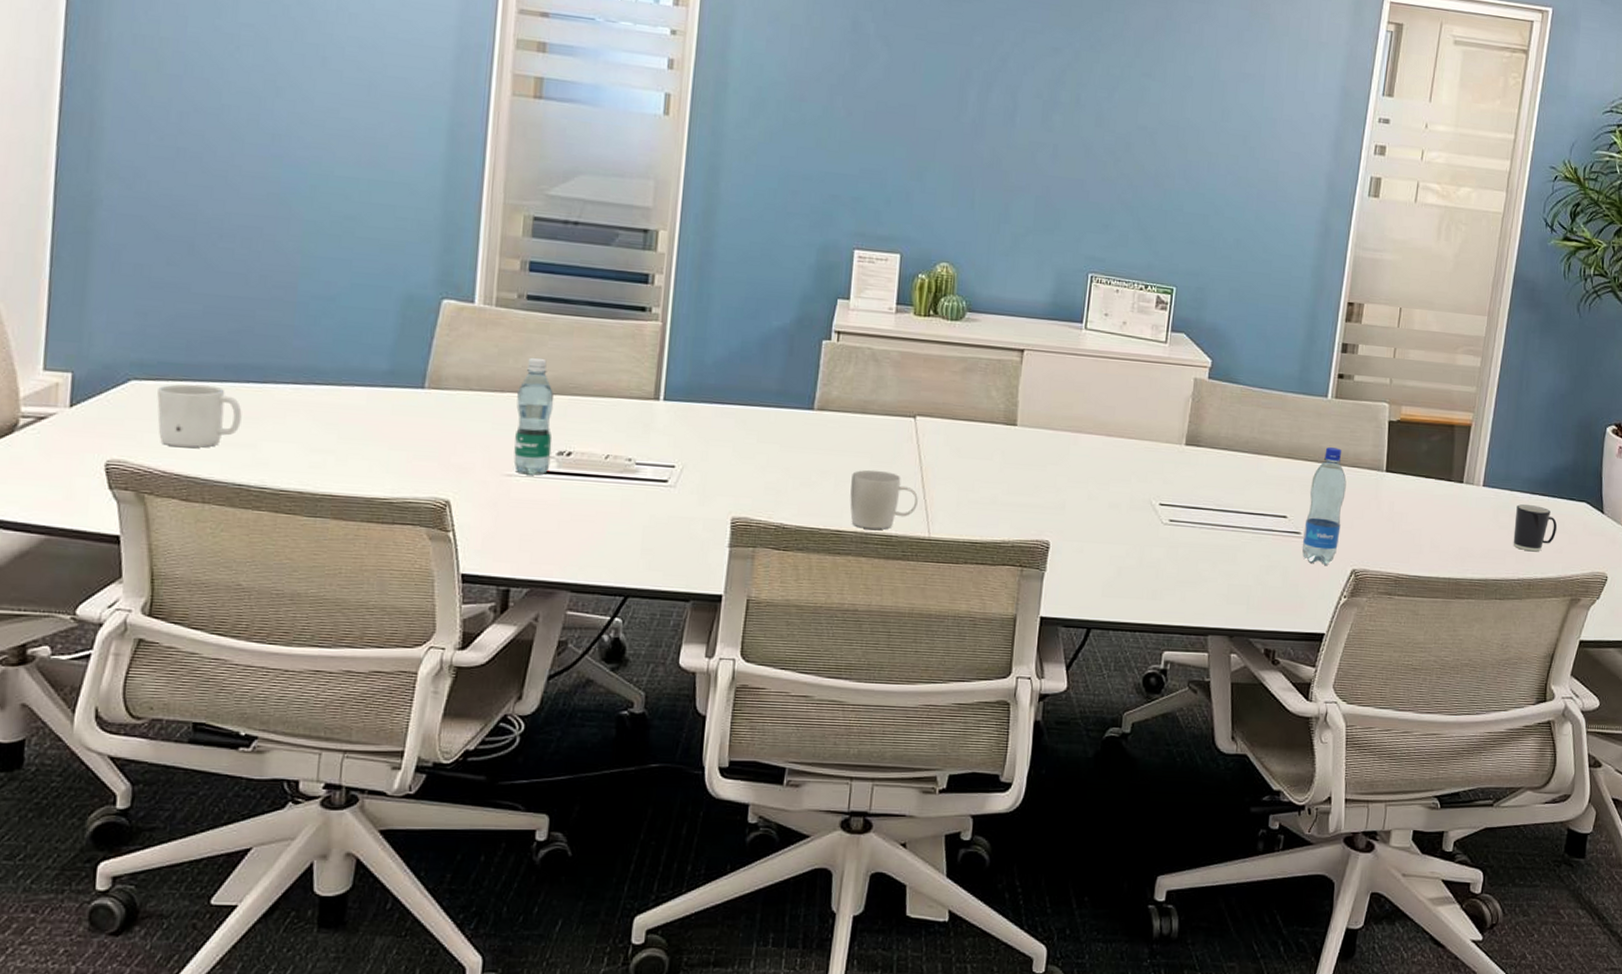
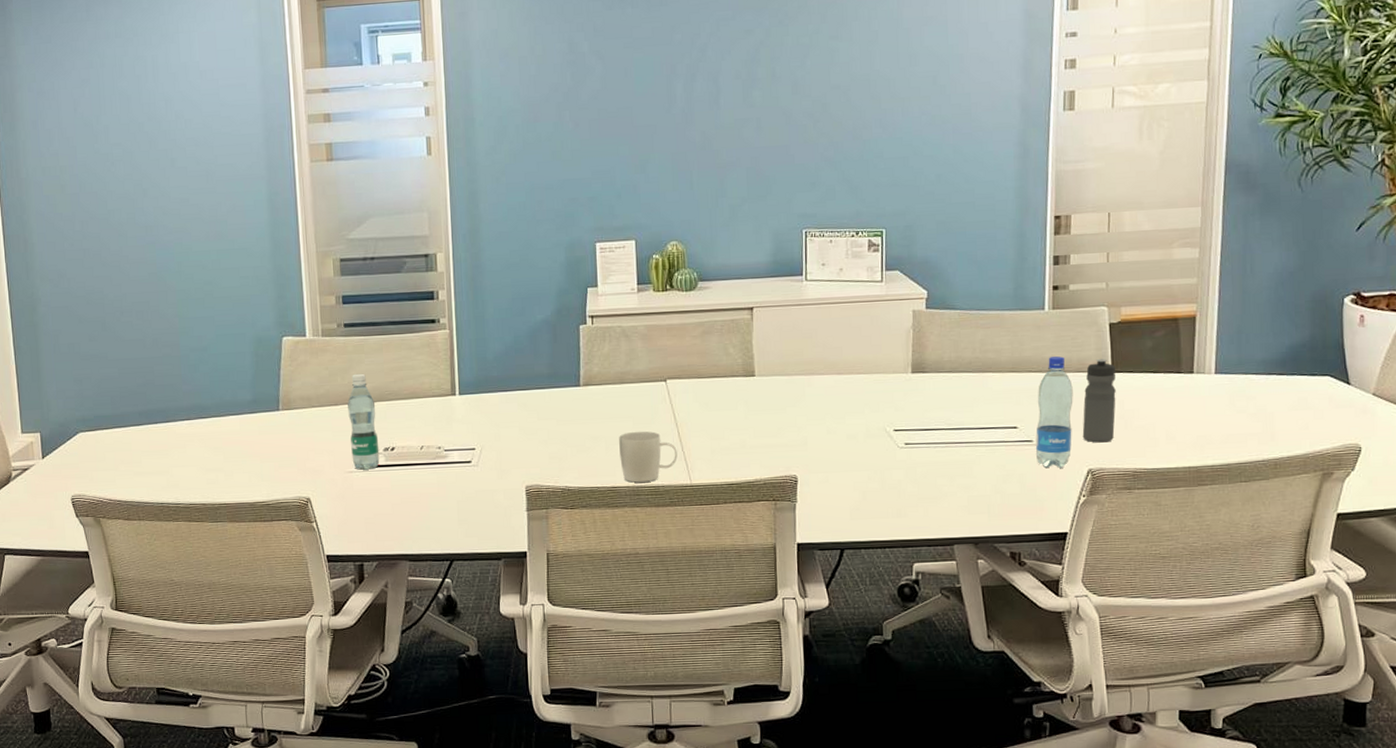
mug: present [157,384,242,448] -> none [97,429,156,480]
water bottle: none [1350,455,1390,544] -> present [1082,358,1116,443]
mug: present [1513,504,1558,552] -> none [1252,386,1300,432]

